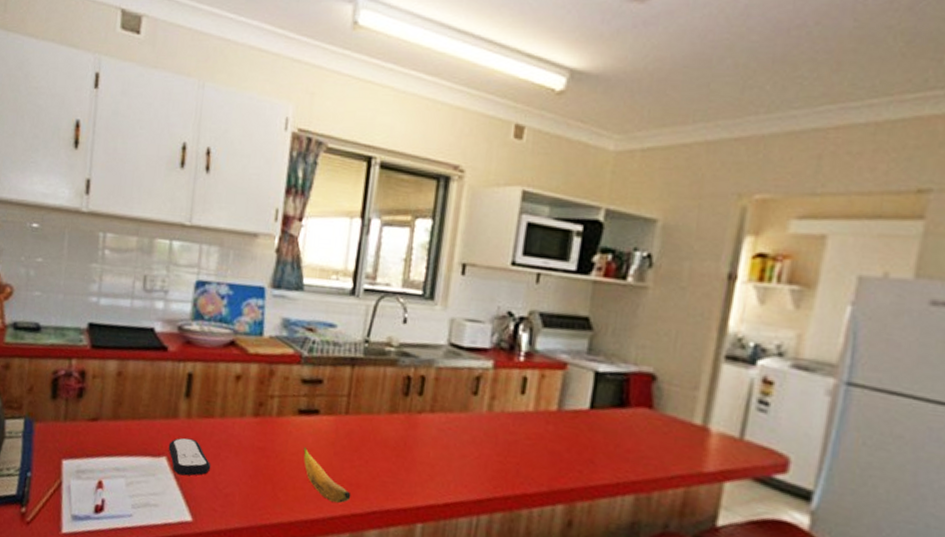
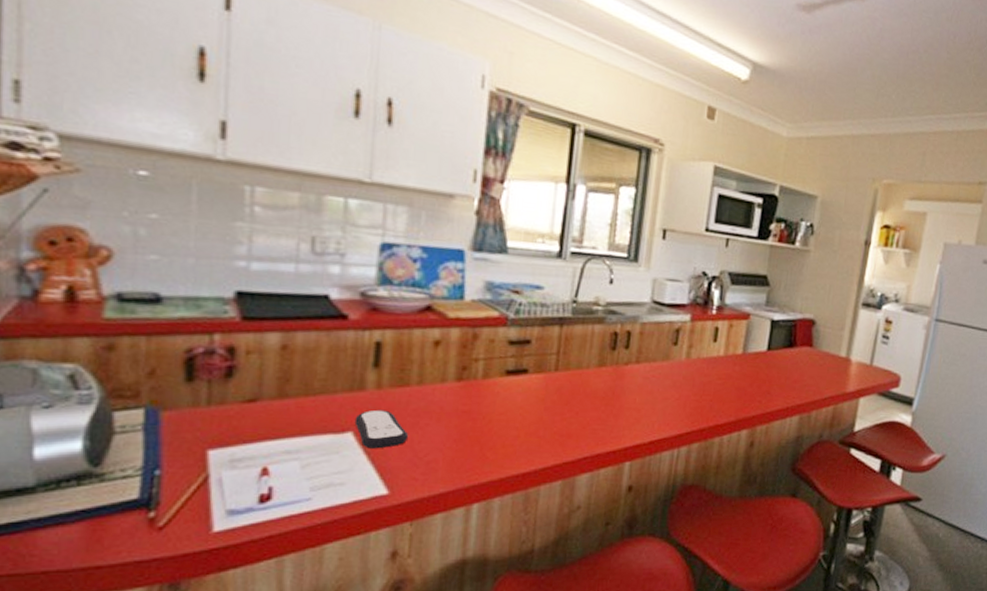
banana: present [303,446,351,503] -> none [512,405,563,454]

